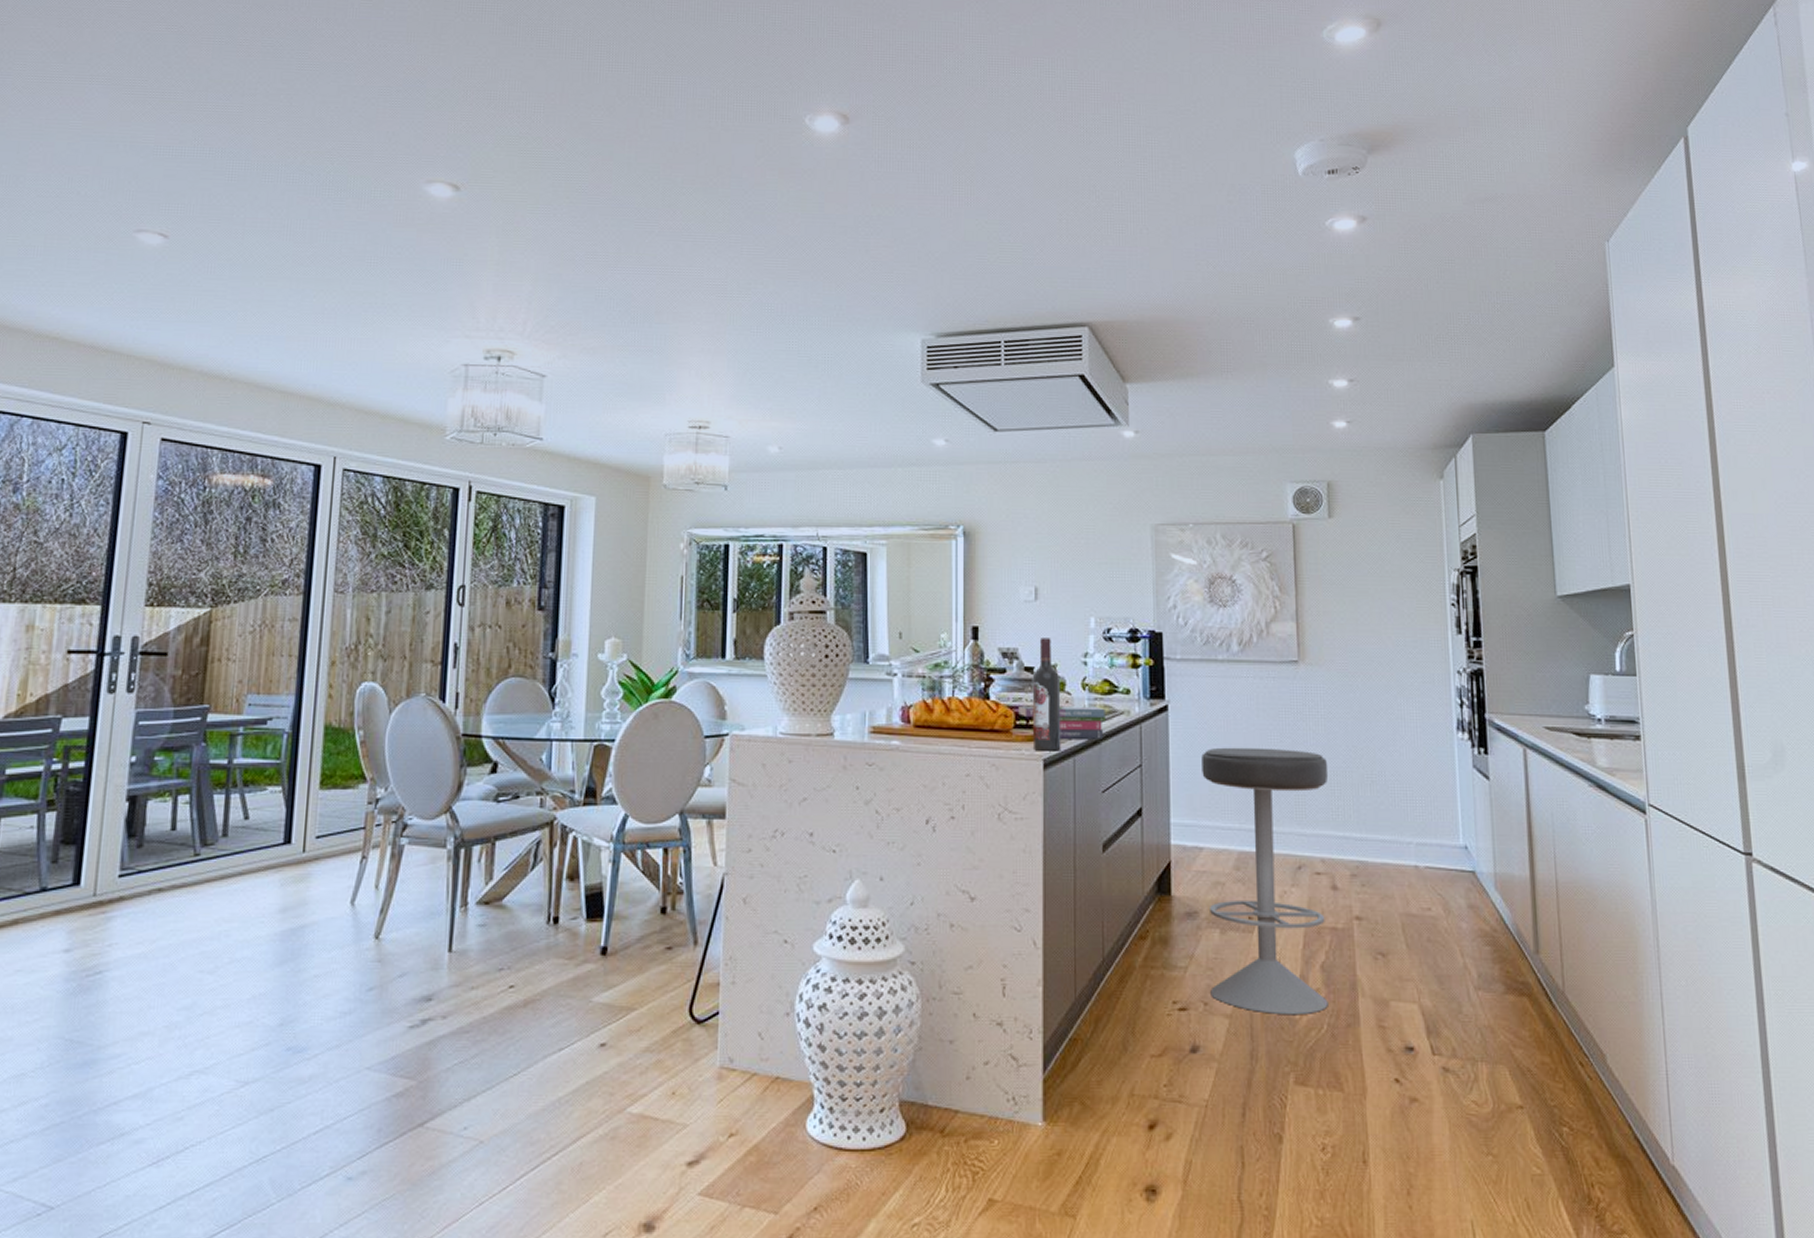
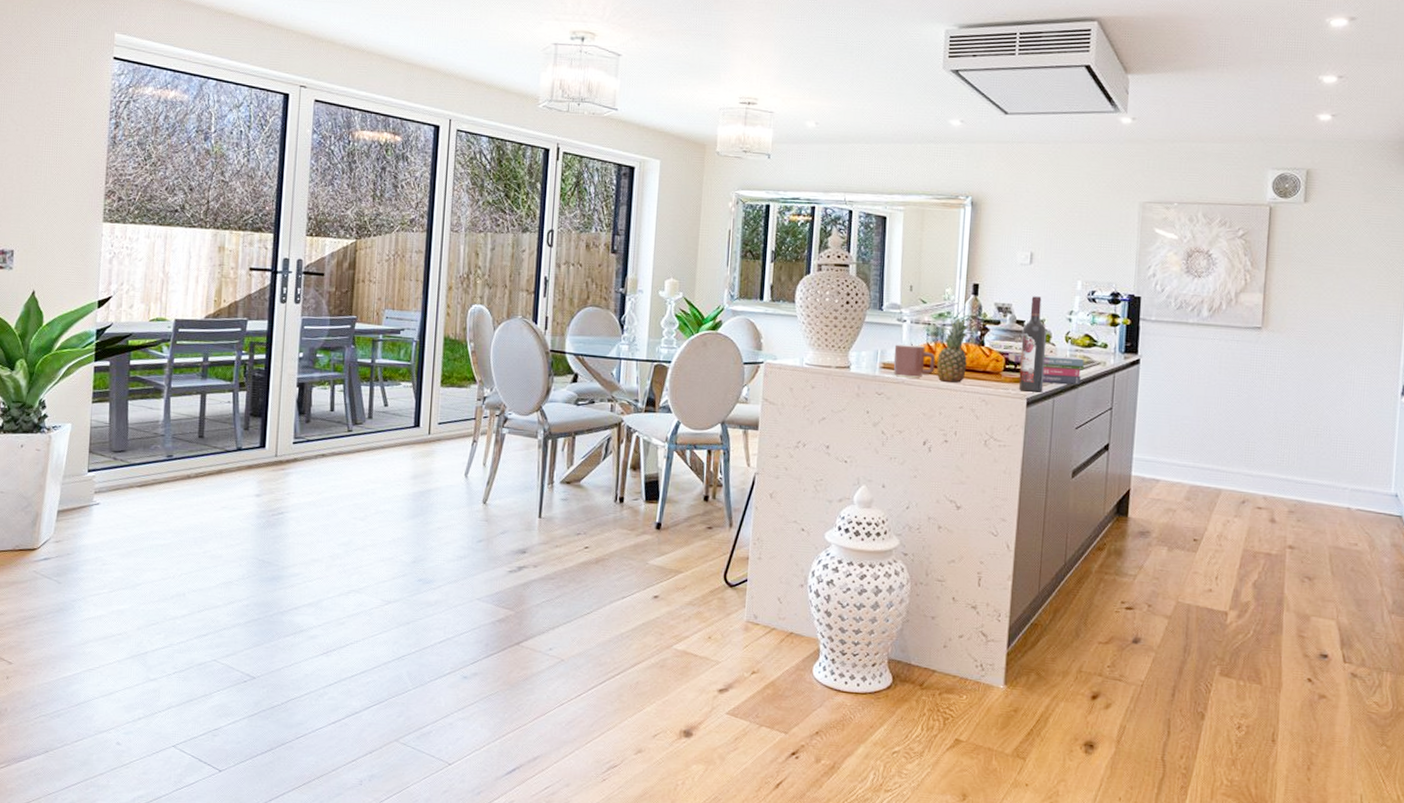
mug: none [884,703,934,745] -> present [893,344,936,380]
fruit: none [935,667,972,747] -> present [936,317,971,384]
bar stool: present [1201,747,1329,1016] -> none [1154,397,1279,621]

